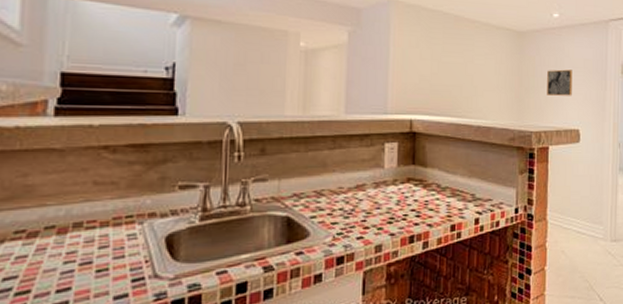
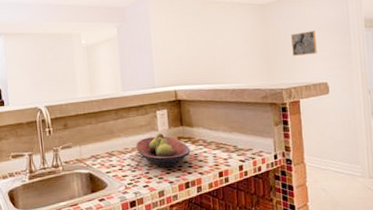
fruit bowl: none [353,170,421,216] -> present [136,132,191,168]

